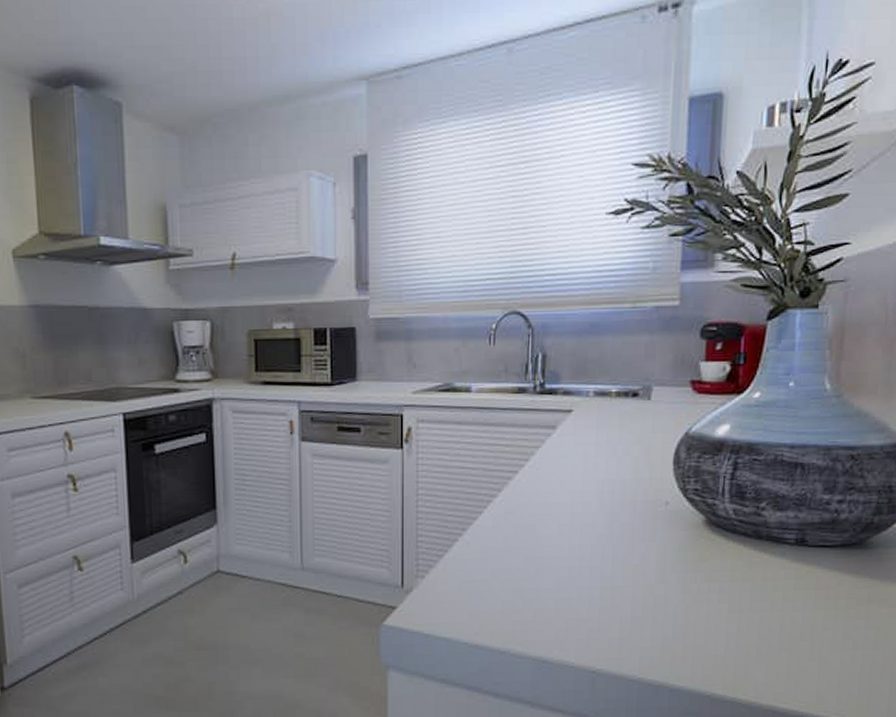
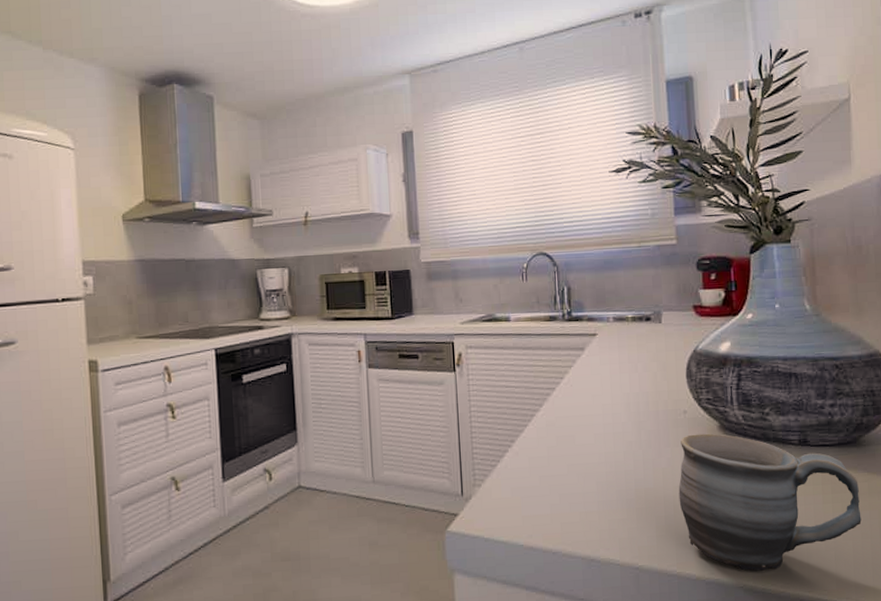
mug: none [649,528,858,680] -> present [678,433,862,571]

